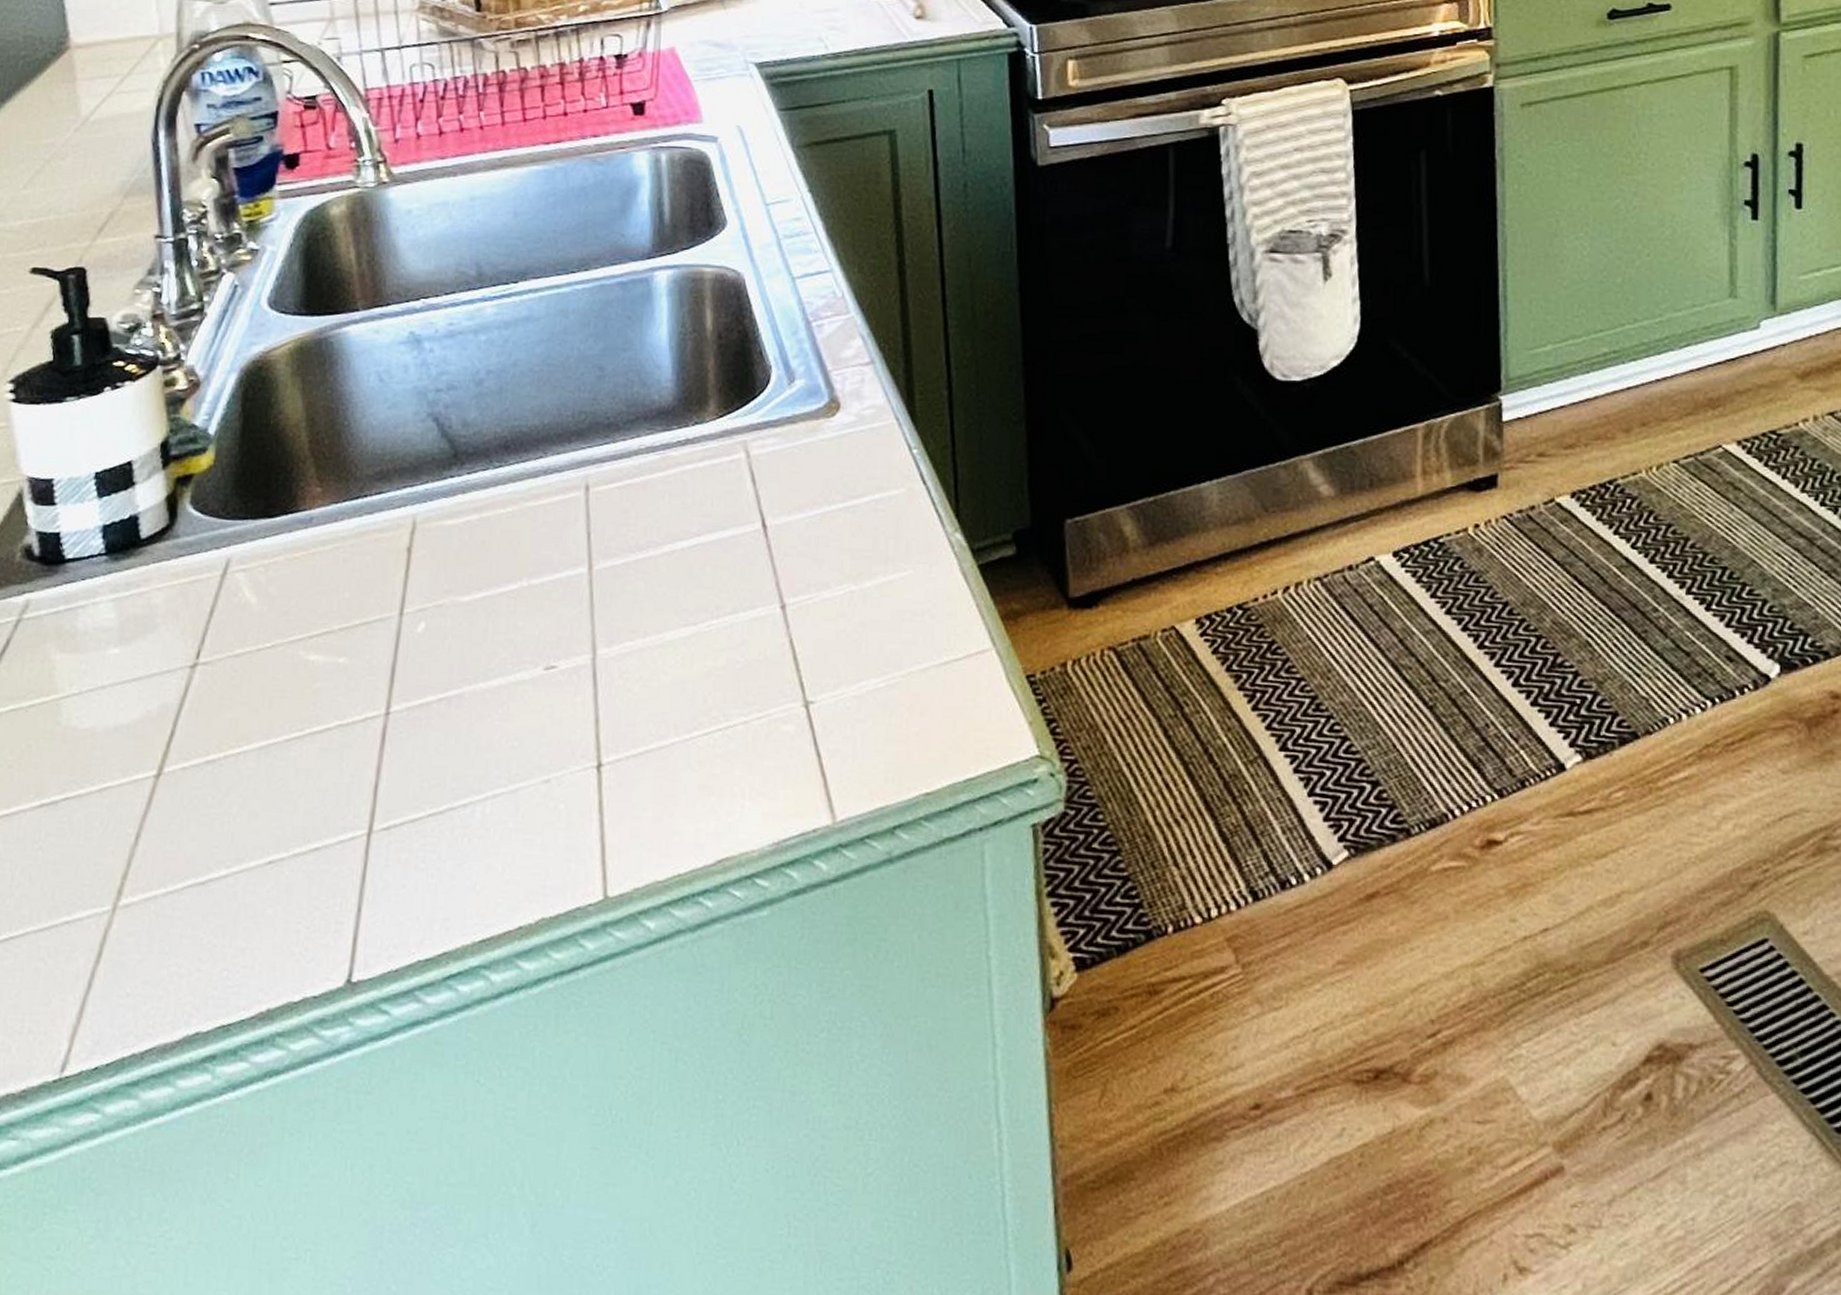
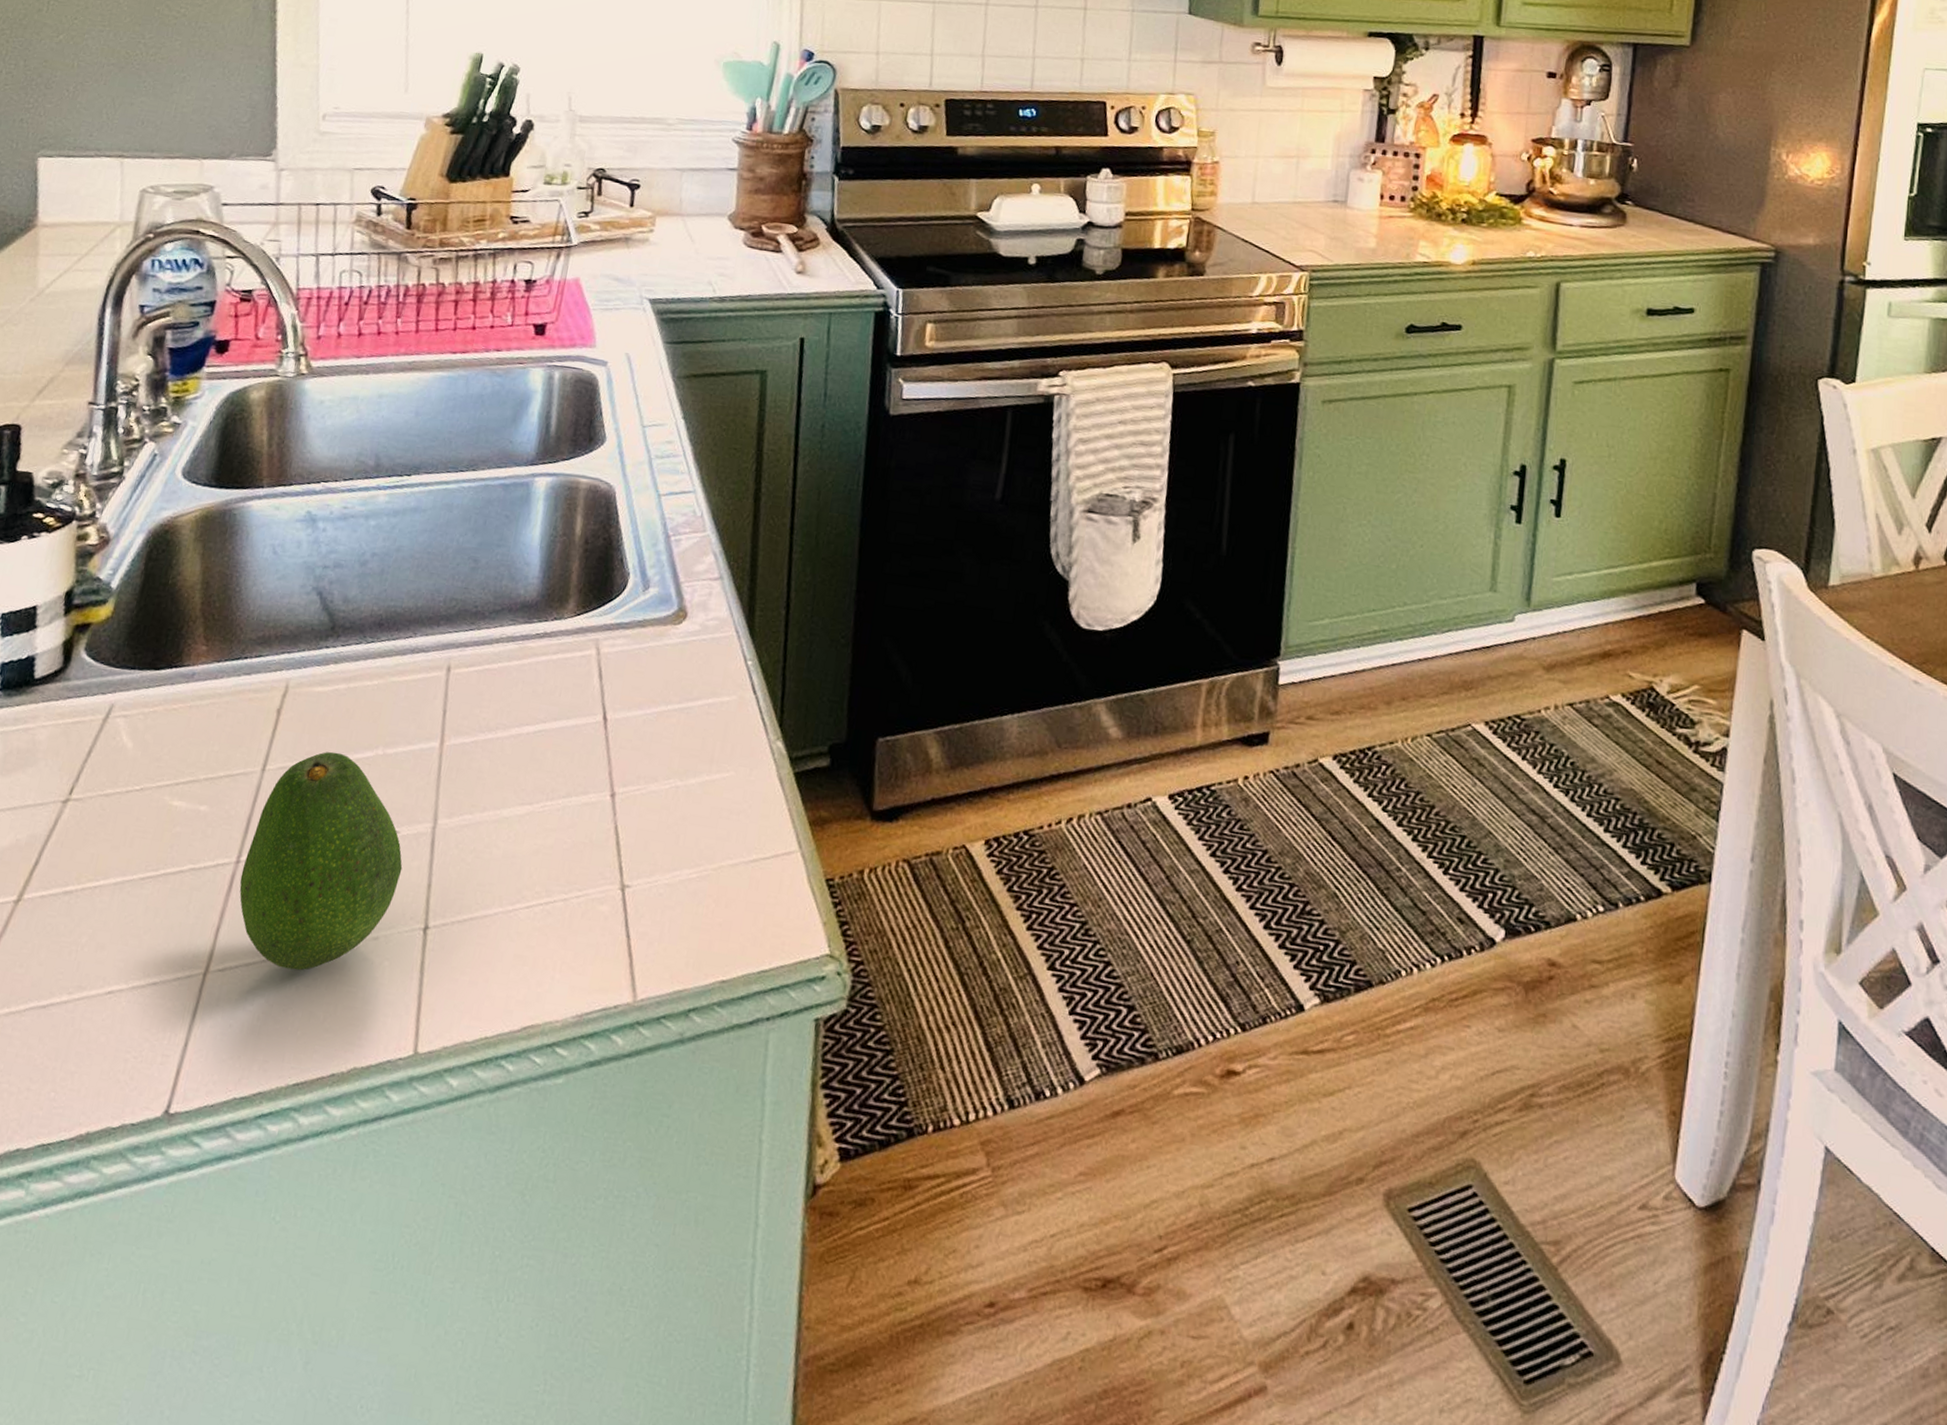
fruit: none [392,588,565,822] -> present [239,751,403,971]

